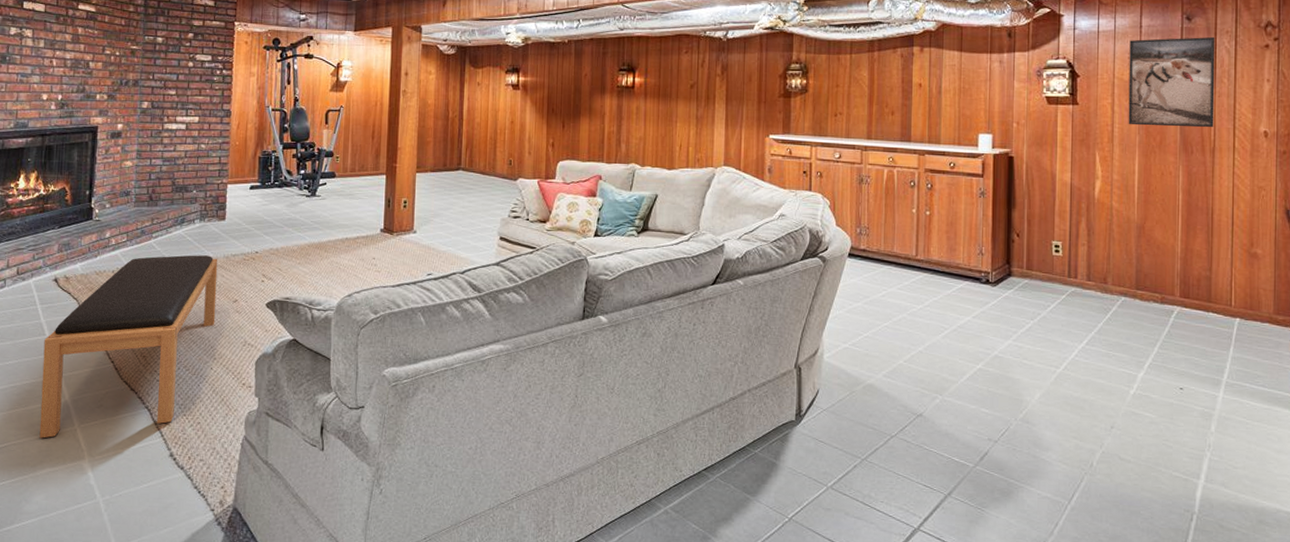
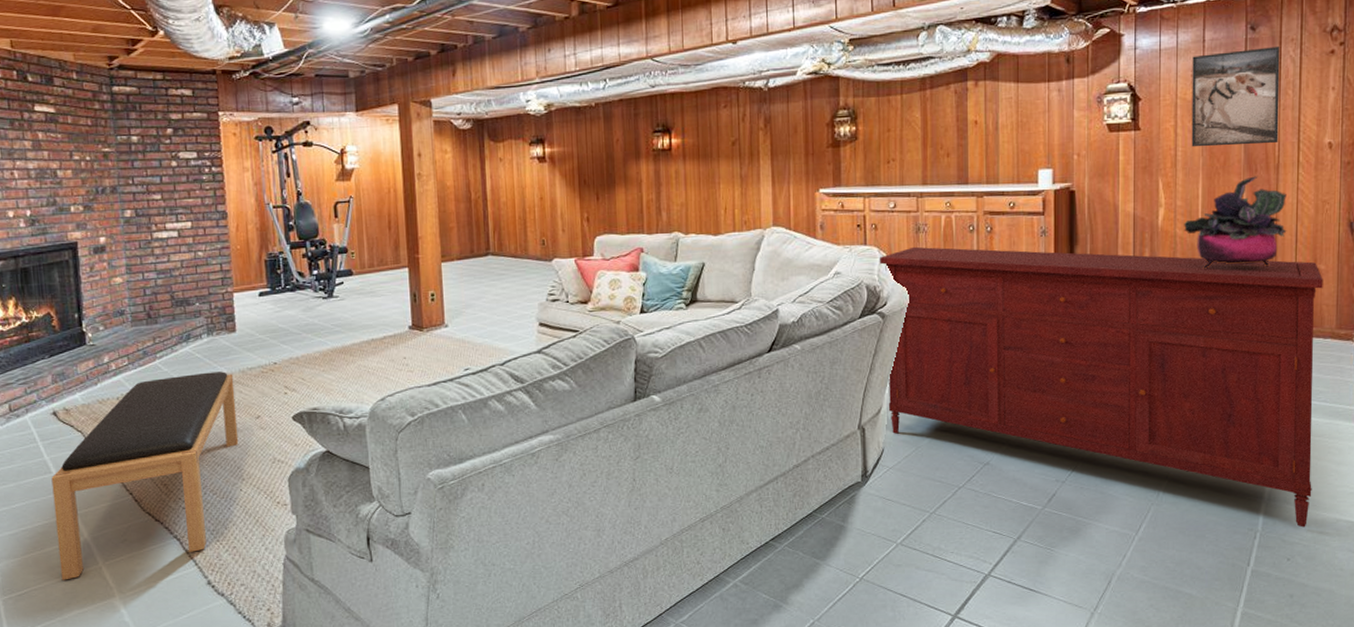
sideboard: none [822,196,1260,514] -> present [879,246,1323,528]
potted plant: none [1120,157,1223,247] -> present [1184,176,1287,270]

